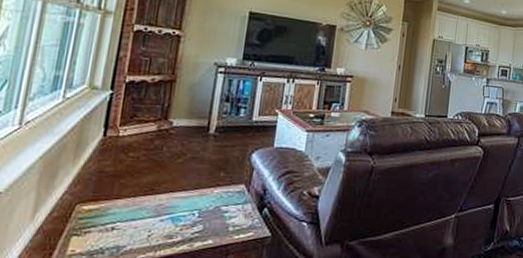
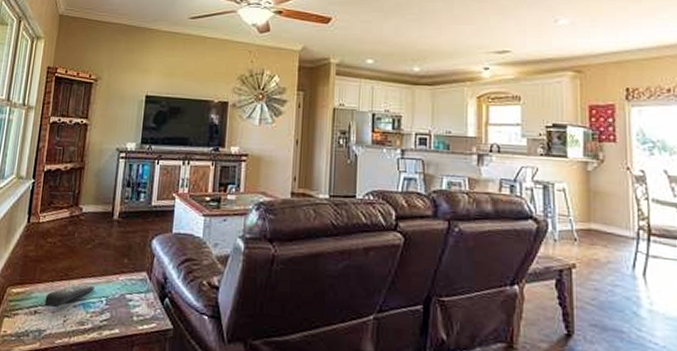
remote control: none [124,199,185,224] -> present [44,285,94,308]

